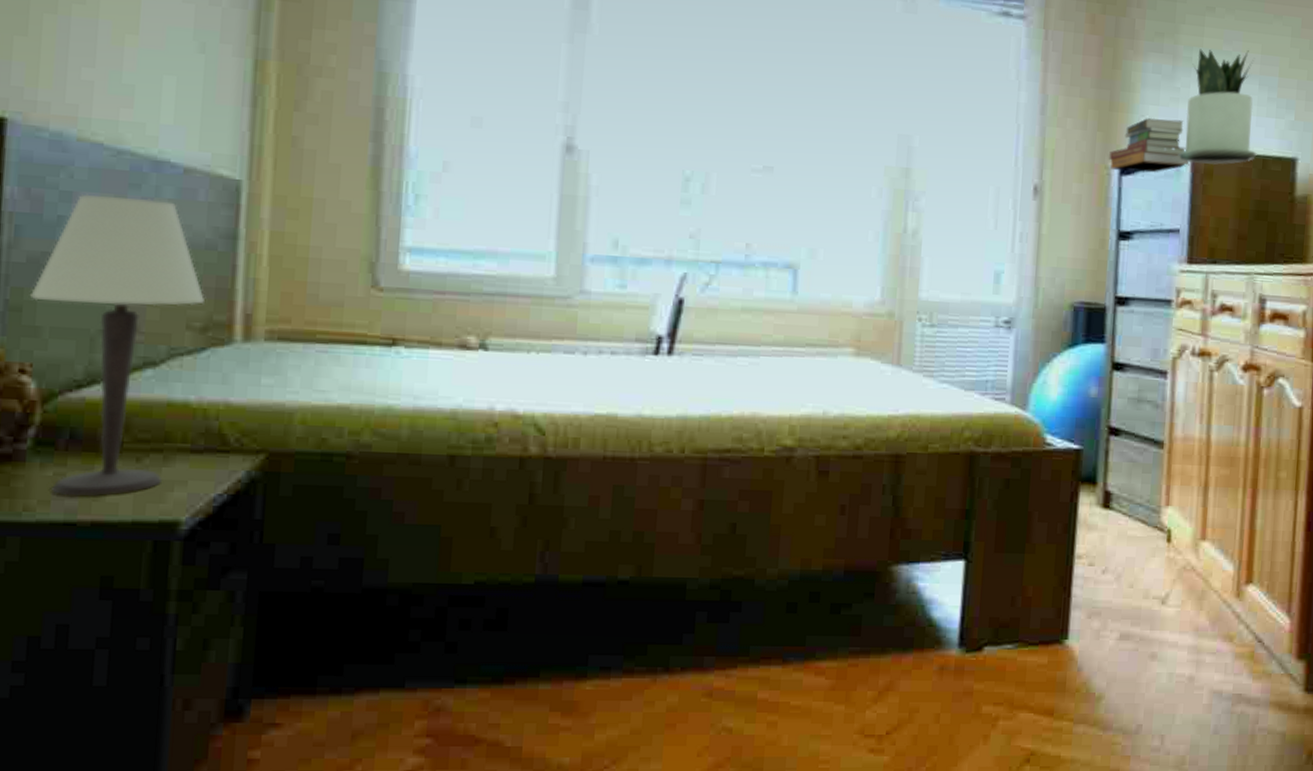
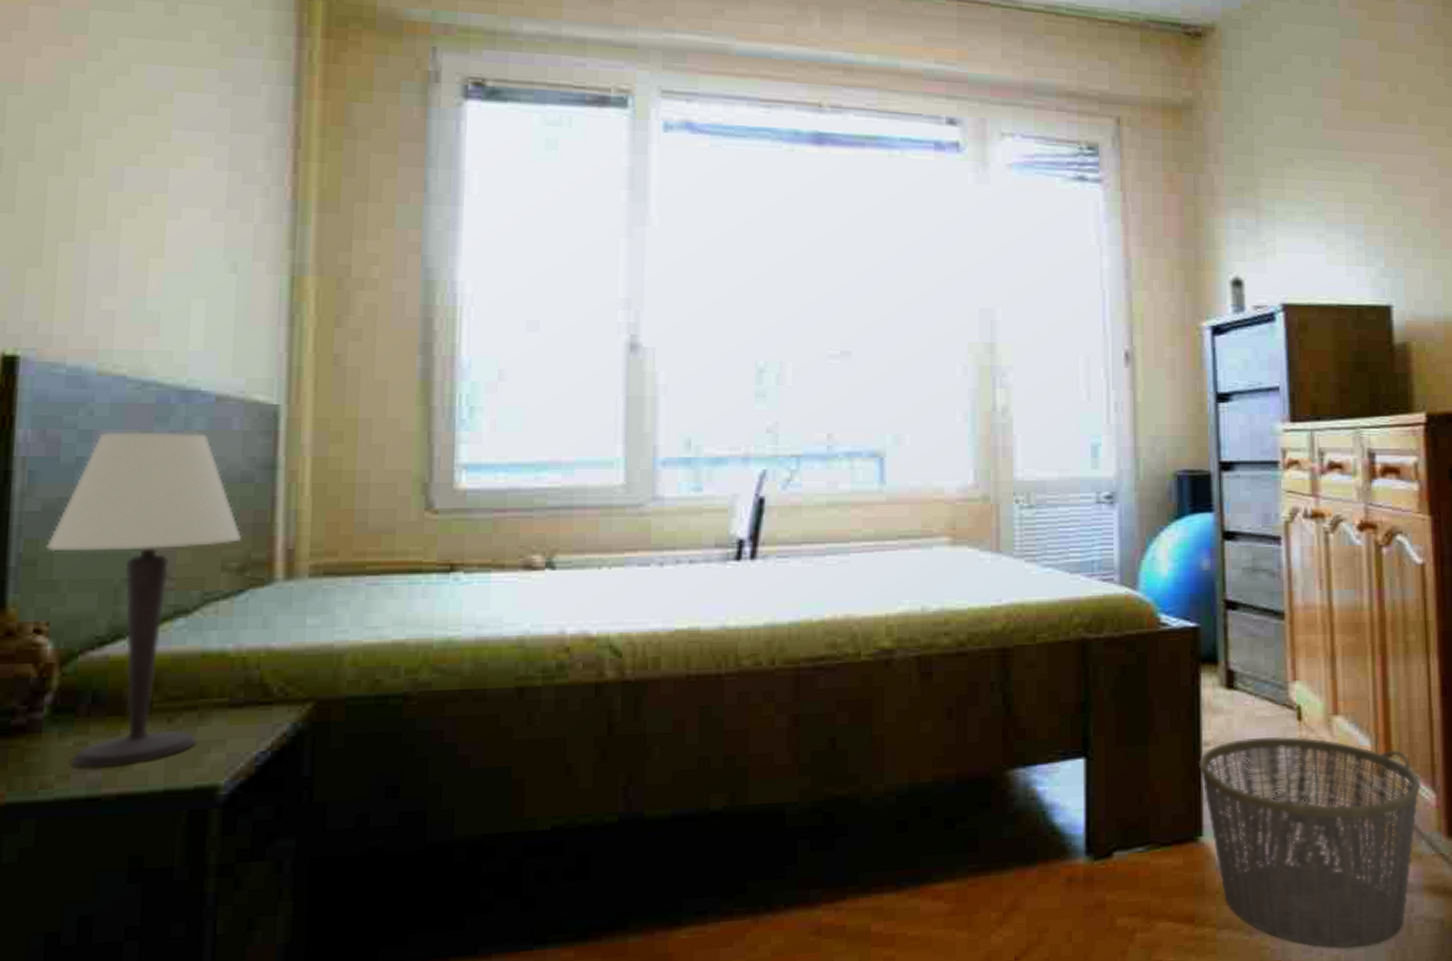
basket: none [1069,554,1278,751] -> present [1198,736,1421,949]
books: present [1109,117,1190,173] -> none [1200,274,1283,331]
planter: present [1178,49,1257,165] -> none [1270,200,1351,319]

